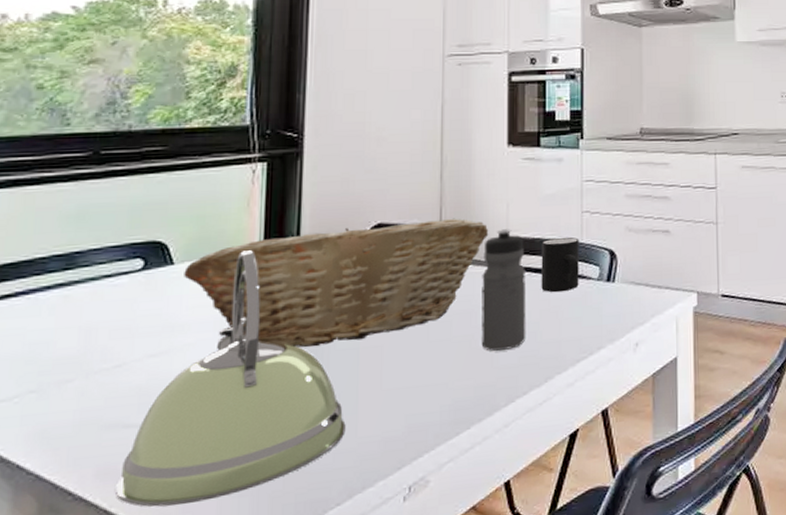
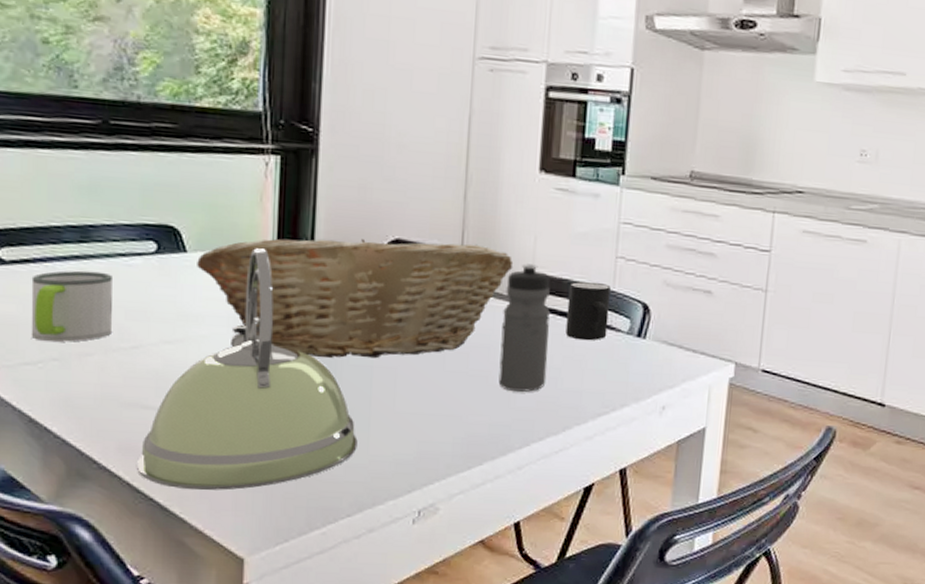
mug: none [9,296,97,375] -> present [31,270,113,342]

